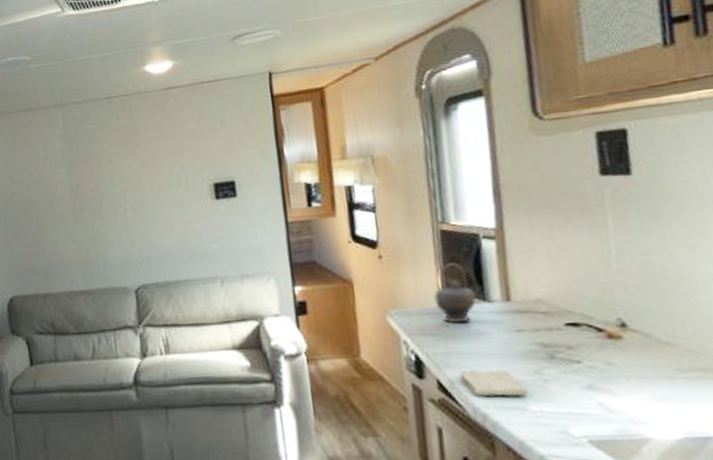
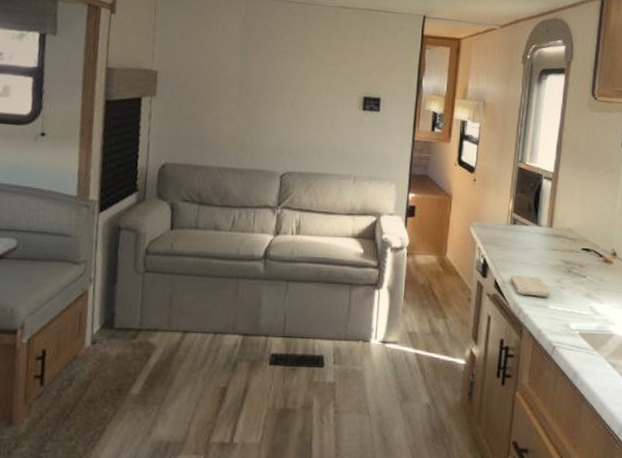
teapot: present [434,263,482,324] -> none [505,193,537,239]

